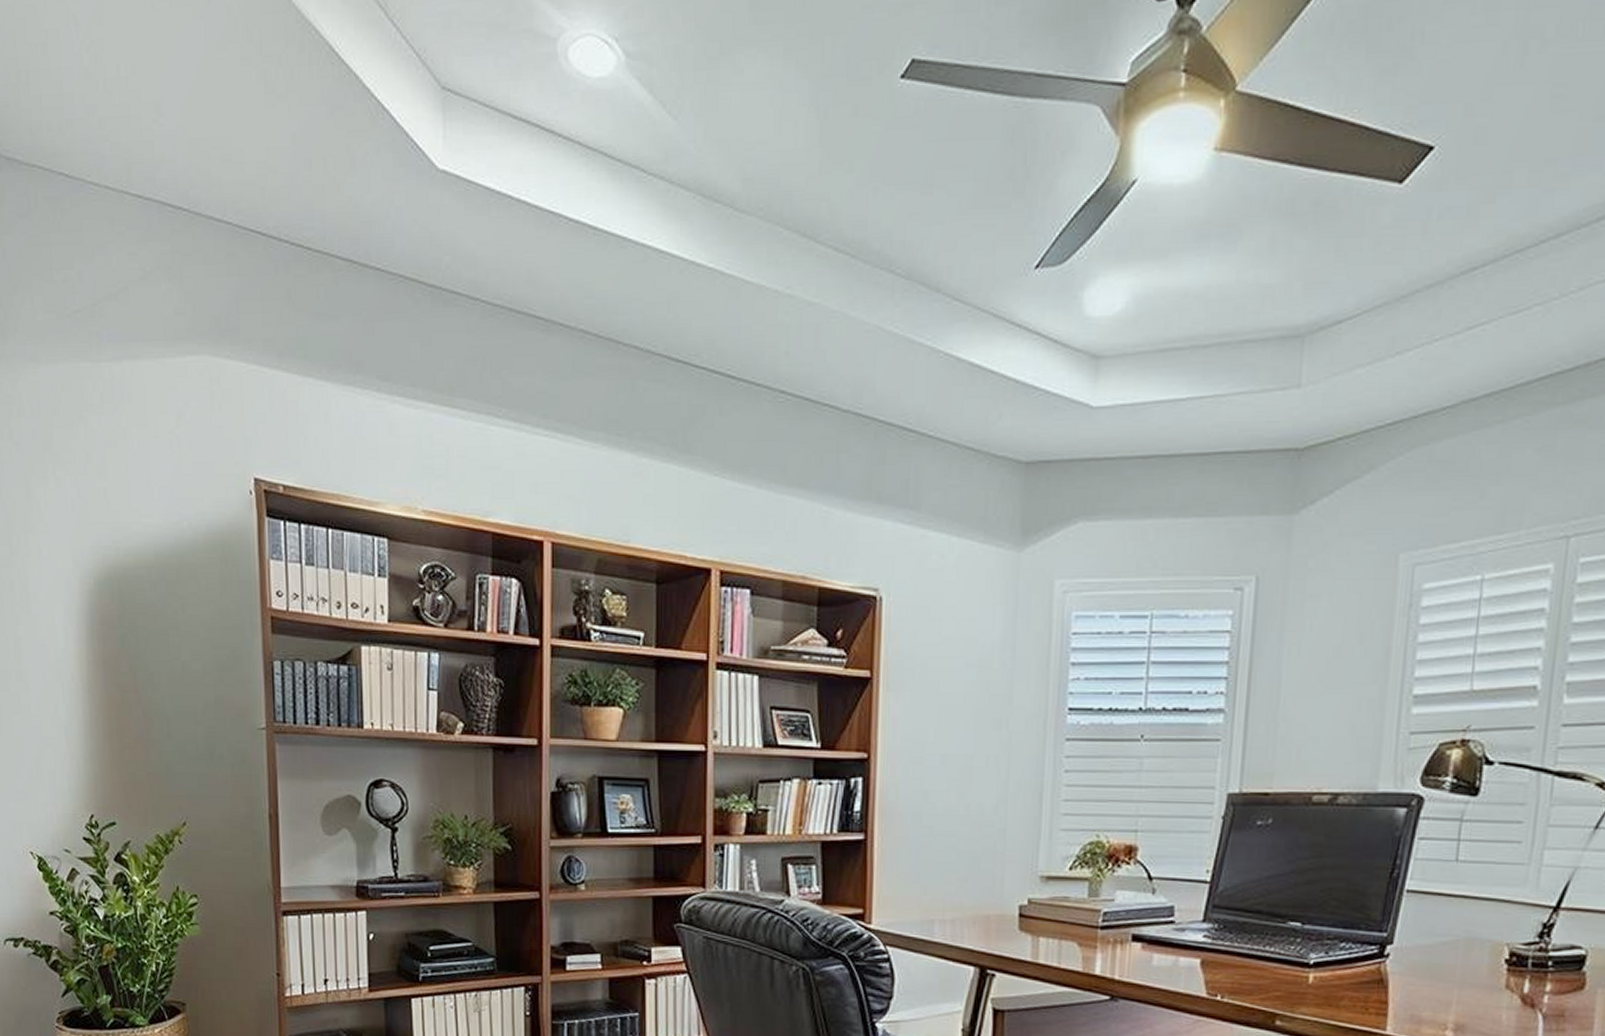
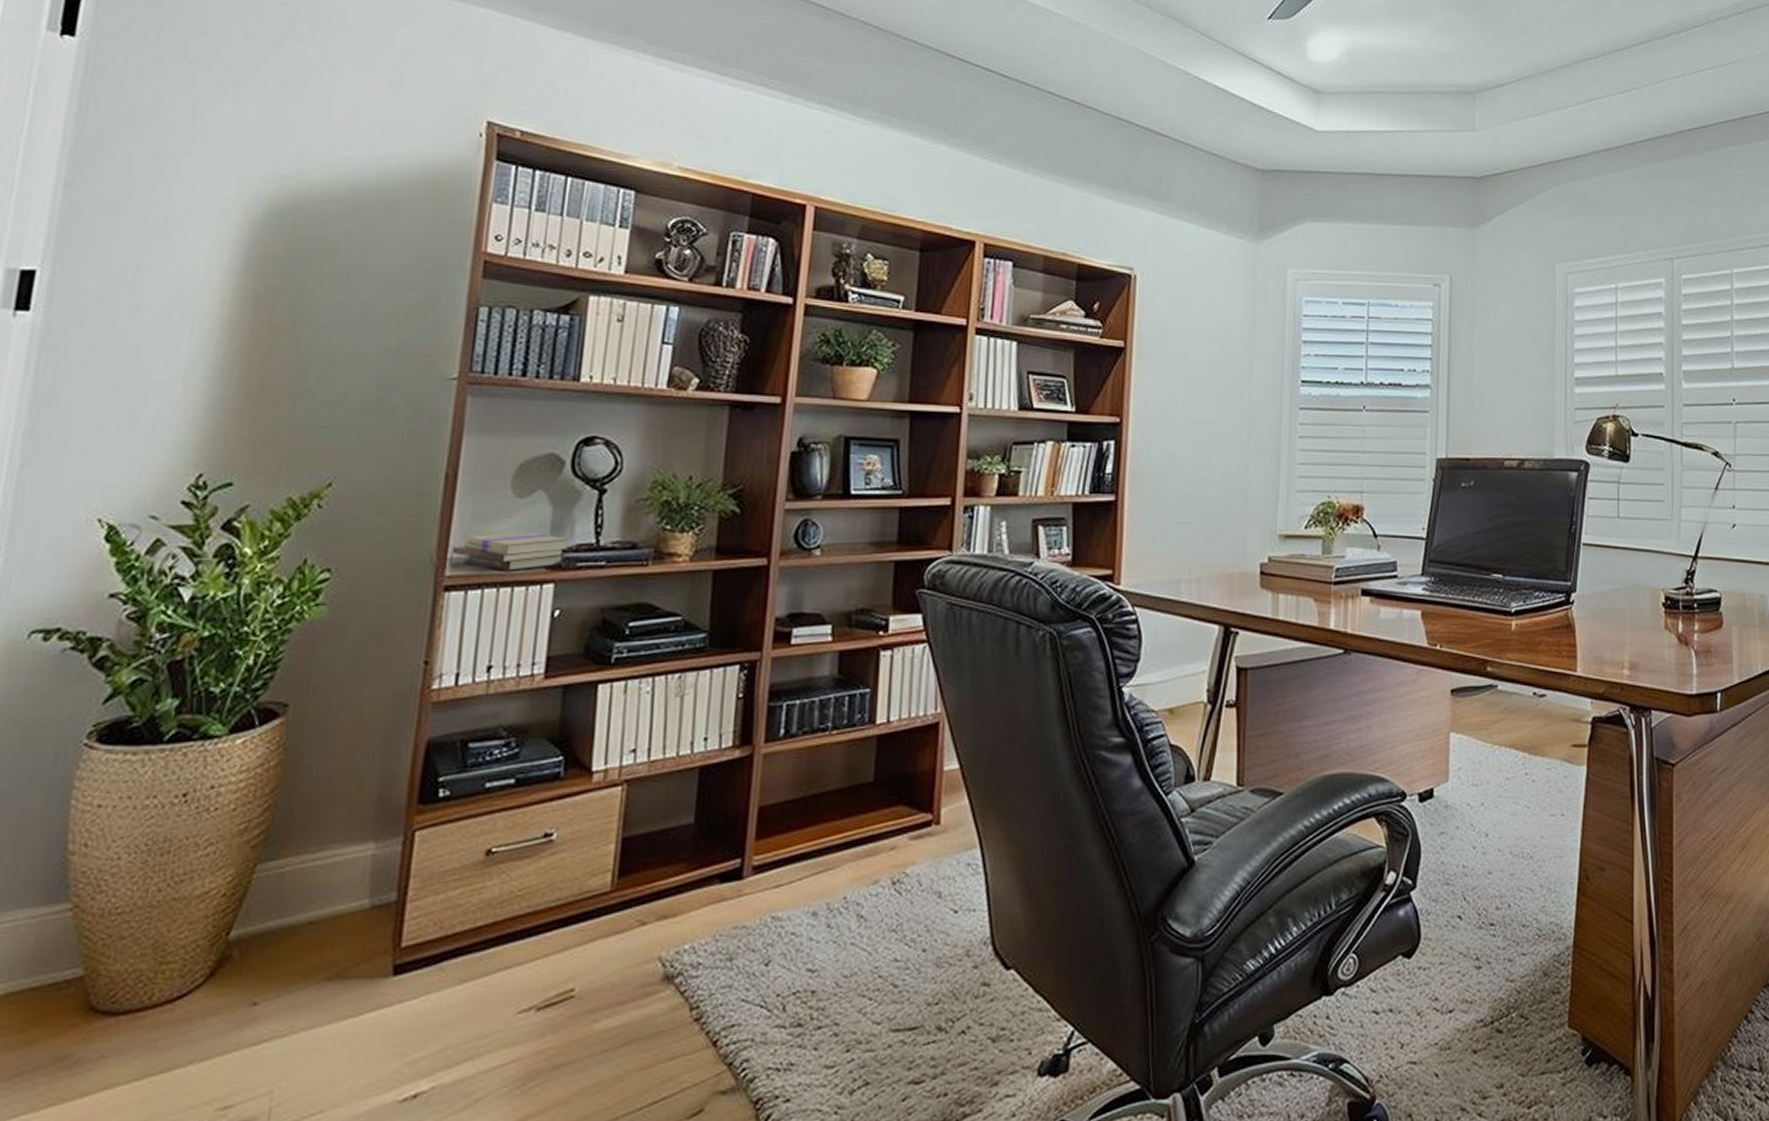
books: none [283,865,372,899] -> present [451,531,568,571]

